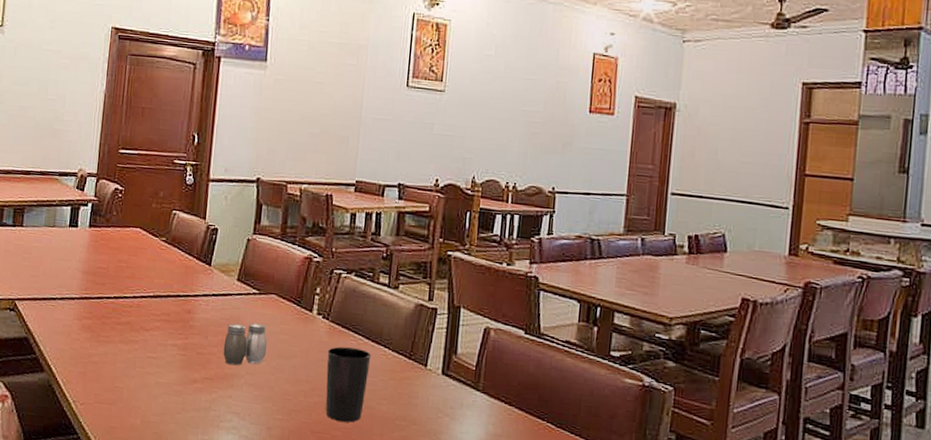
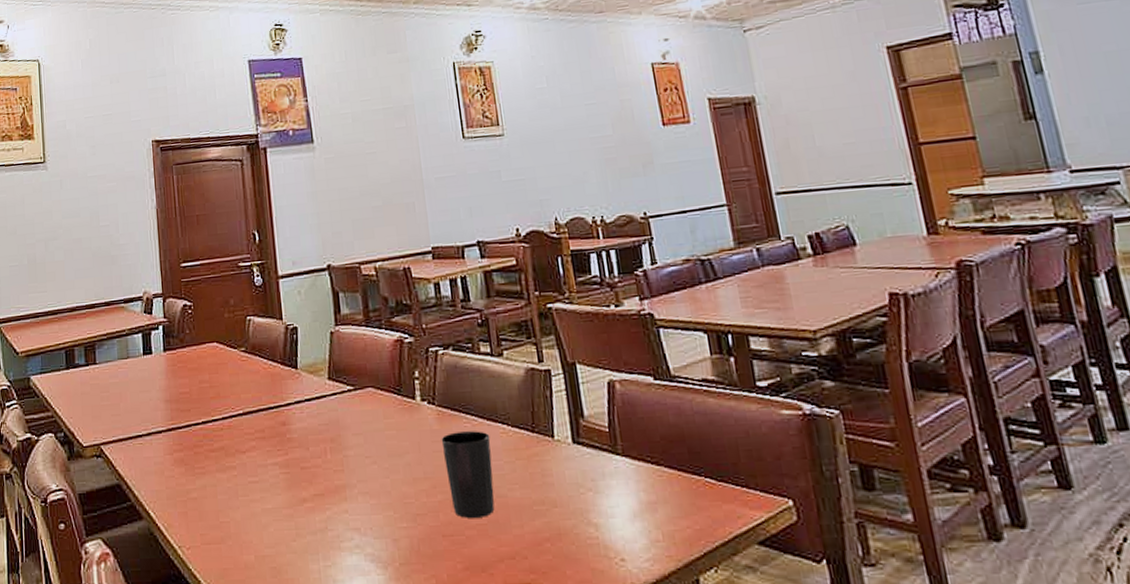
salt and pepper shaker: present [223,323,267,366] -> none [327,422,375,475]

